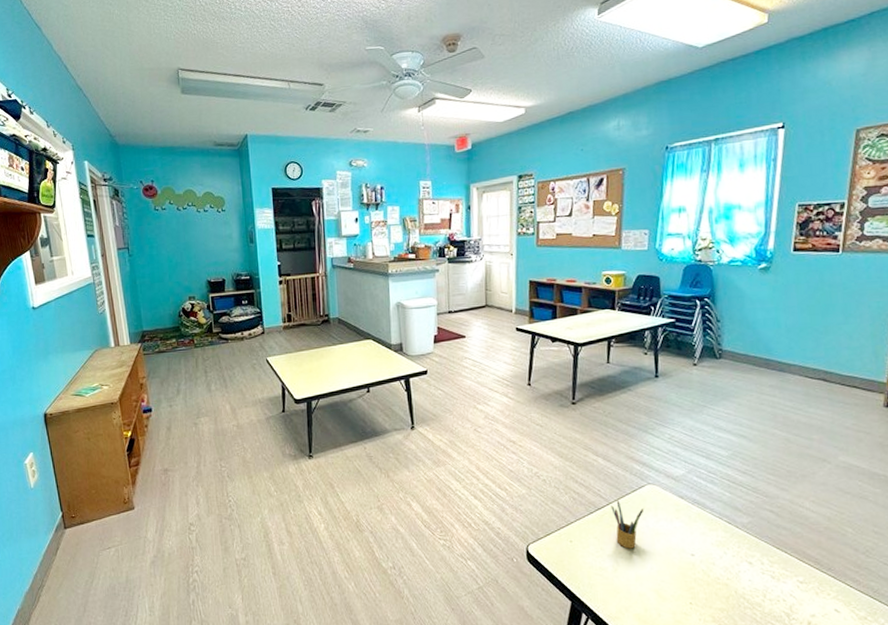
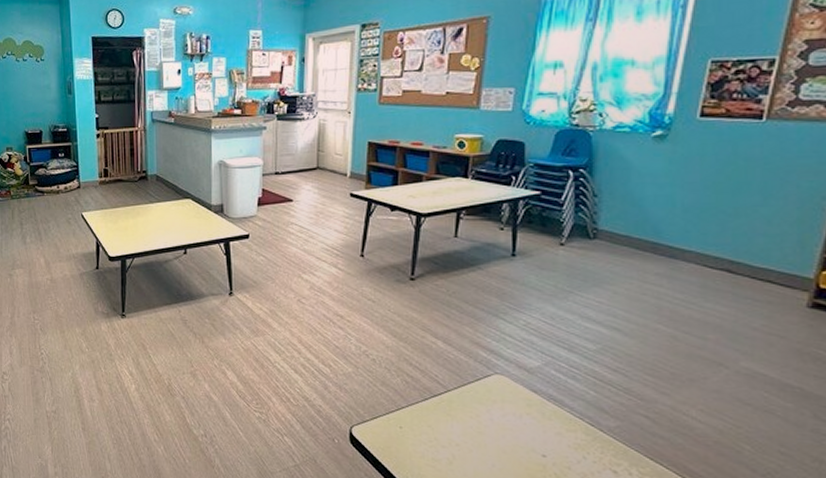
pencil box: present [611,500,645,549] -> none [449,388,489,442]

